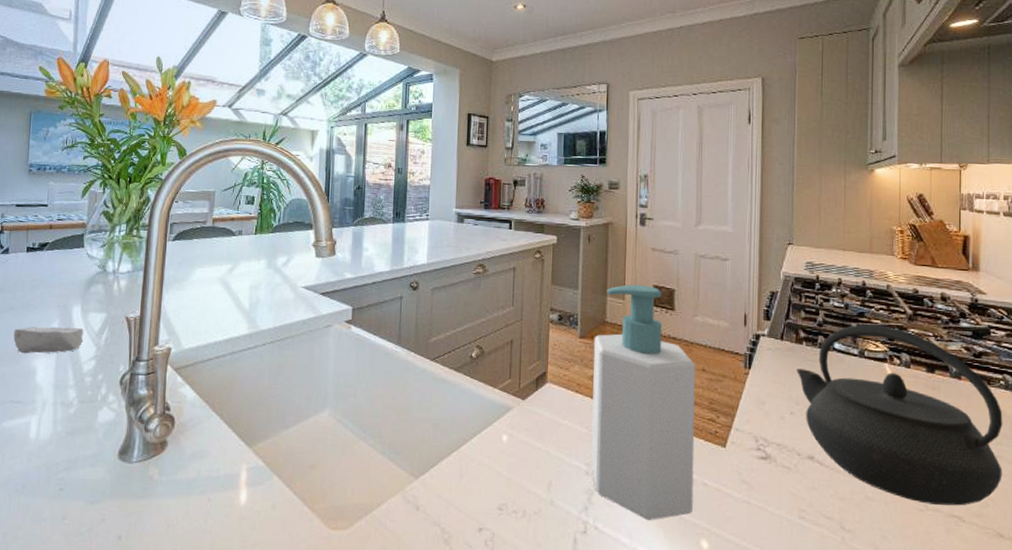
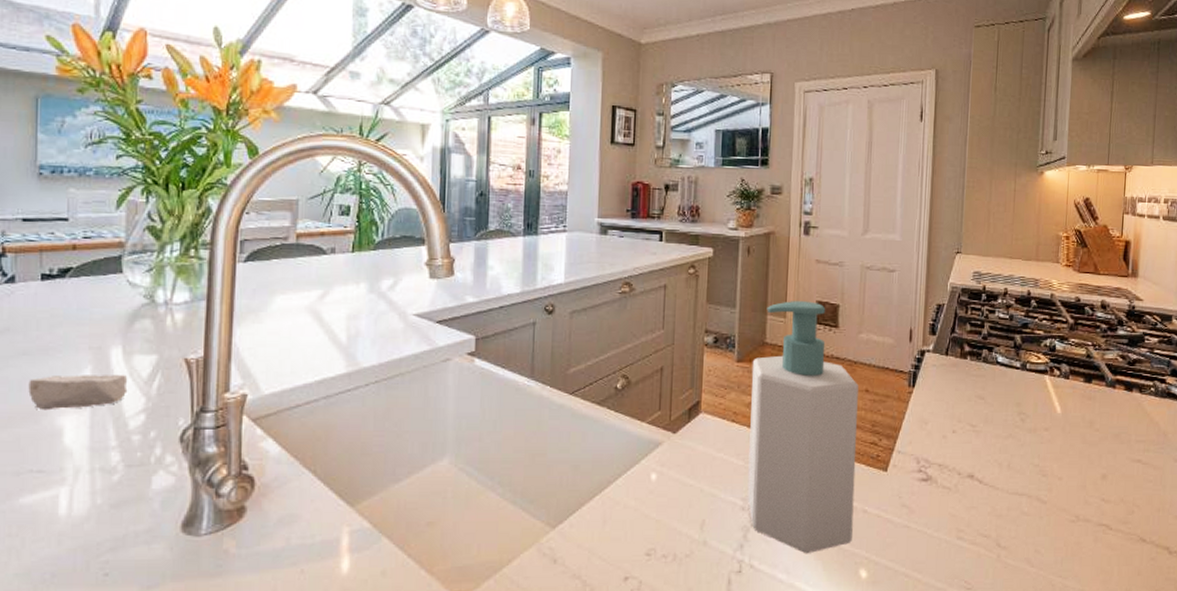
kettle: present [797,324,1003,506] -> none [960,336,1152,515]

